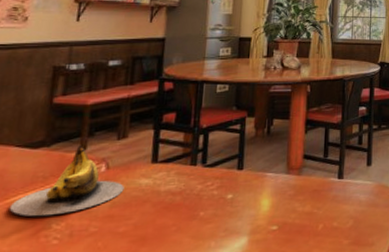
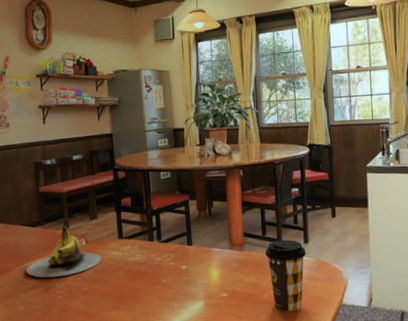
coffee cup: none [325,162,368,244] -> present [265,240,307,311]

